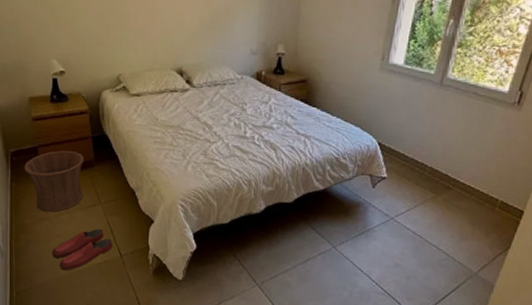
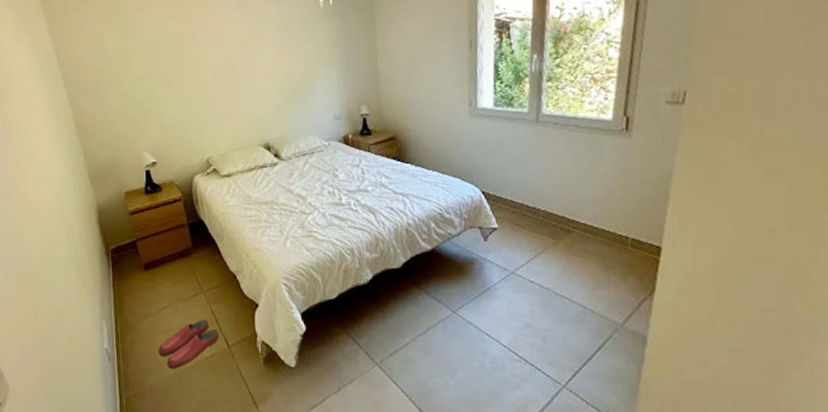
basket: present [24,150,84,213] -> none [125,240,185,307]

